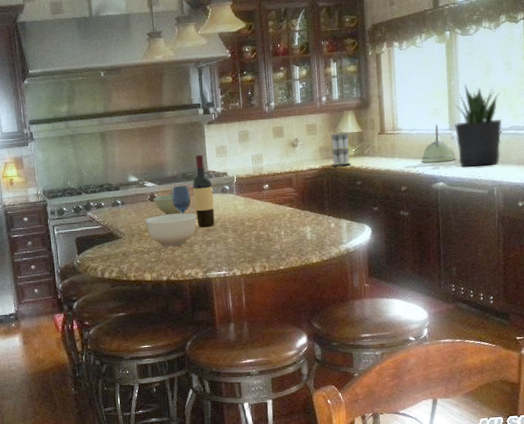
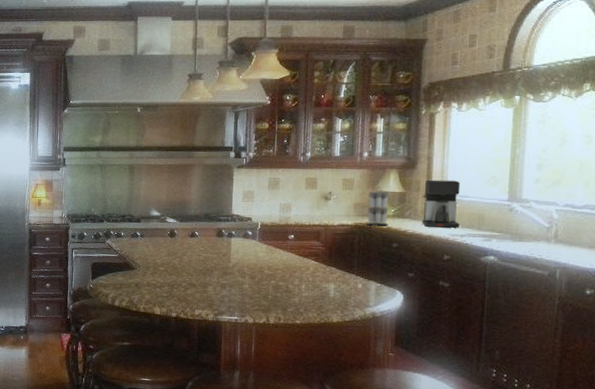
bowl: present [145,213,197,247] -> none [161,251,214,285]
bowl: present [153,195,180,216] -> none [172,233,198,254]
wineglass: present [171,185,191,214] -> none [191,225,211,254]
wine bottle: present [193,154,215,228] -> none [214,197,235,270]
coffee maker: none [379,115,412,163] -> present [422,179,461,228]
kettle: present [421,124,455,164] -> none [470,194,512,235]
planter: present [455,84,501,167] -> none [515,154,575,245]

